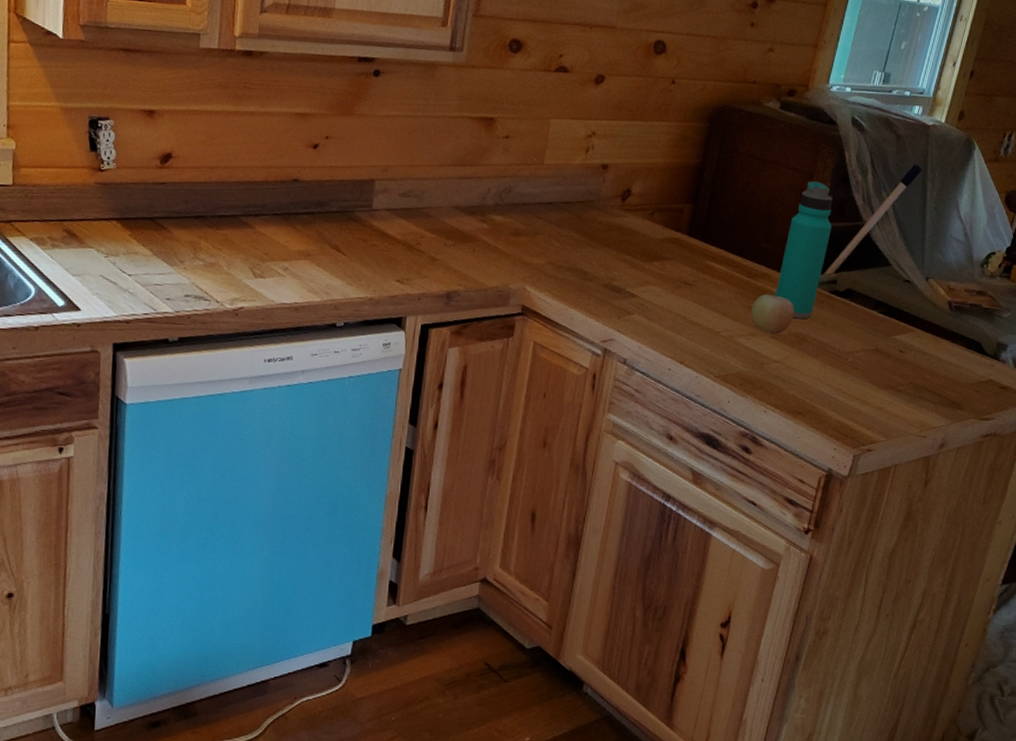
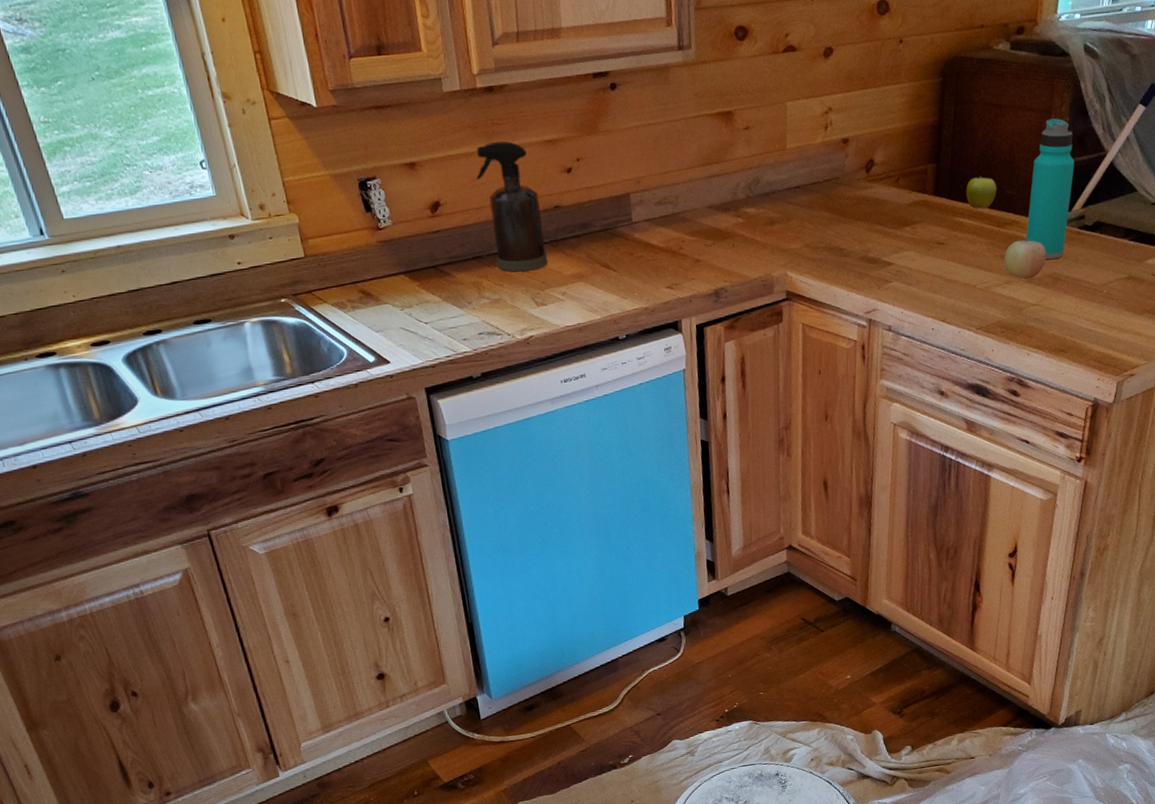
spray bottle: none [216,104,279,240] -> present [476,141,548,272]
fruit: none [720,224,752,257] -> present [966,175,998,209]

